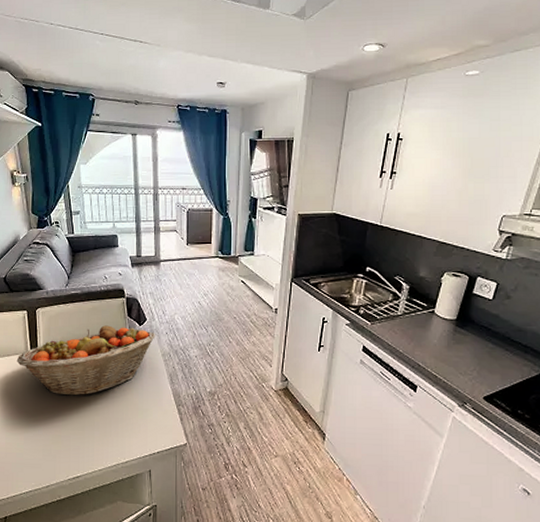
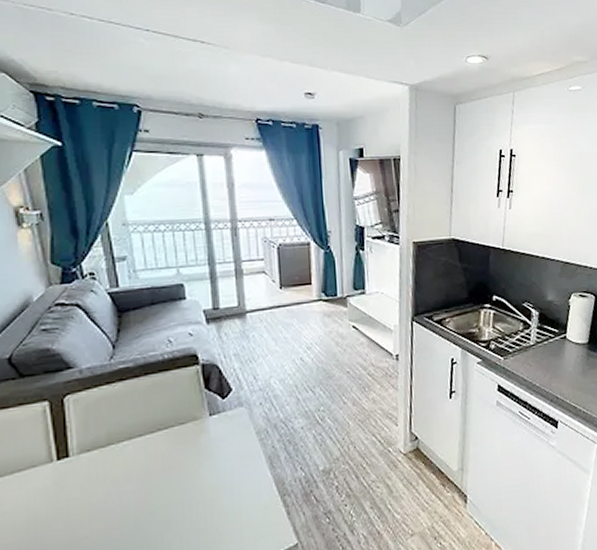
fruit basket: present [16,325,155,396] -> none [33,402,245,514]

